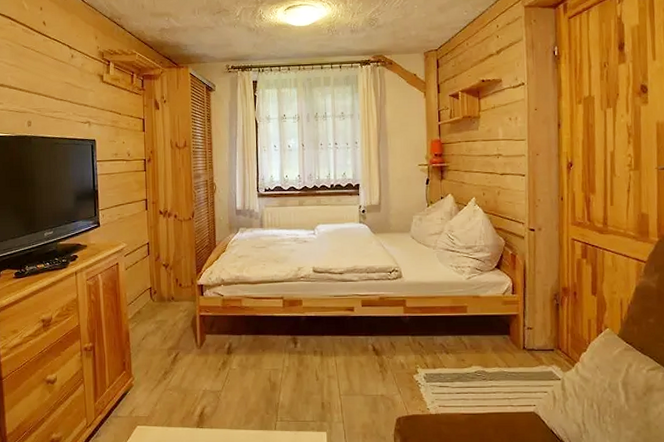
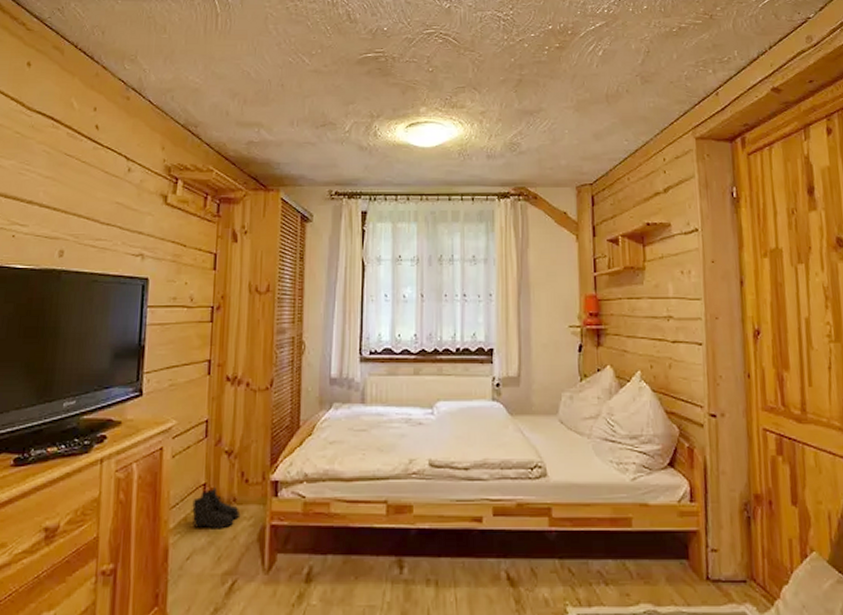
boots: none [142,290,178,319] -> present [190,487,241,529]

